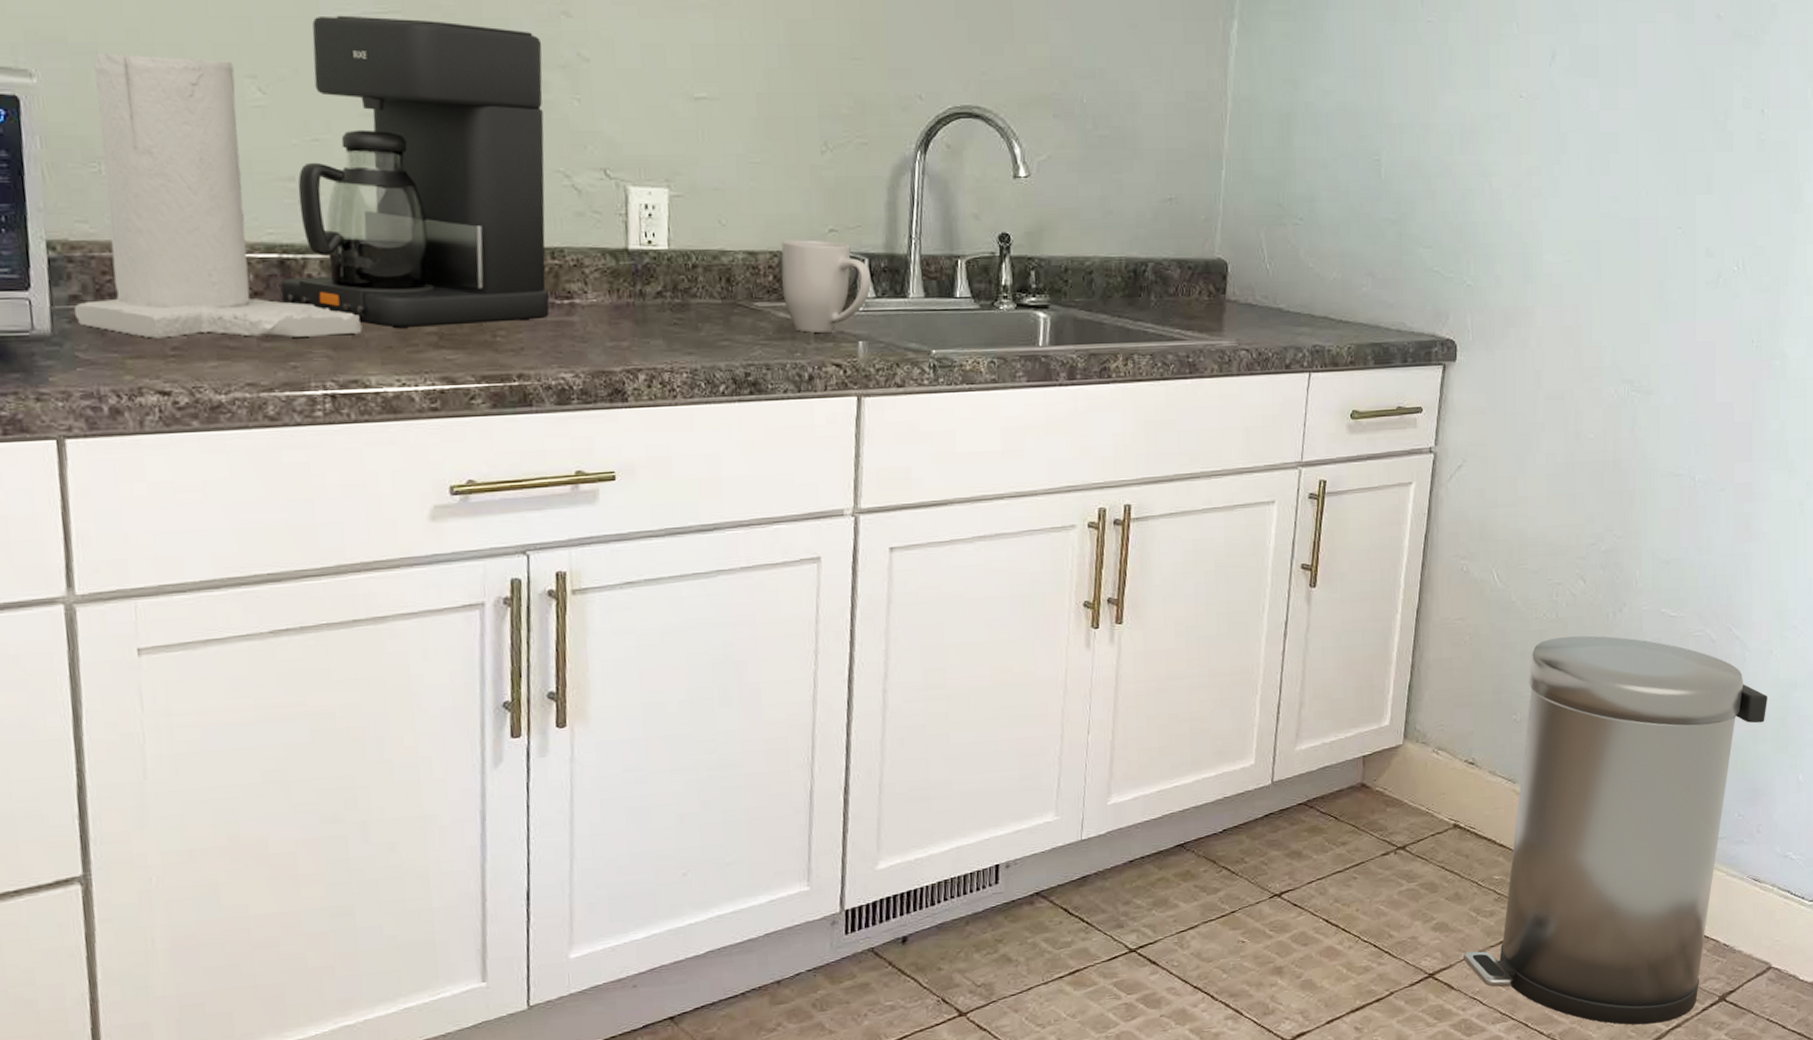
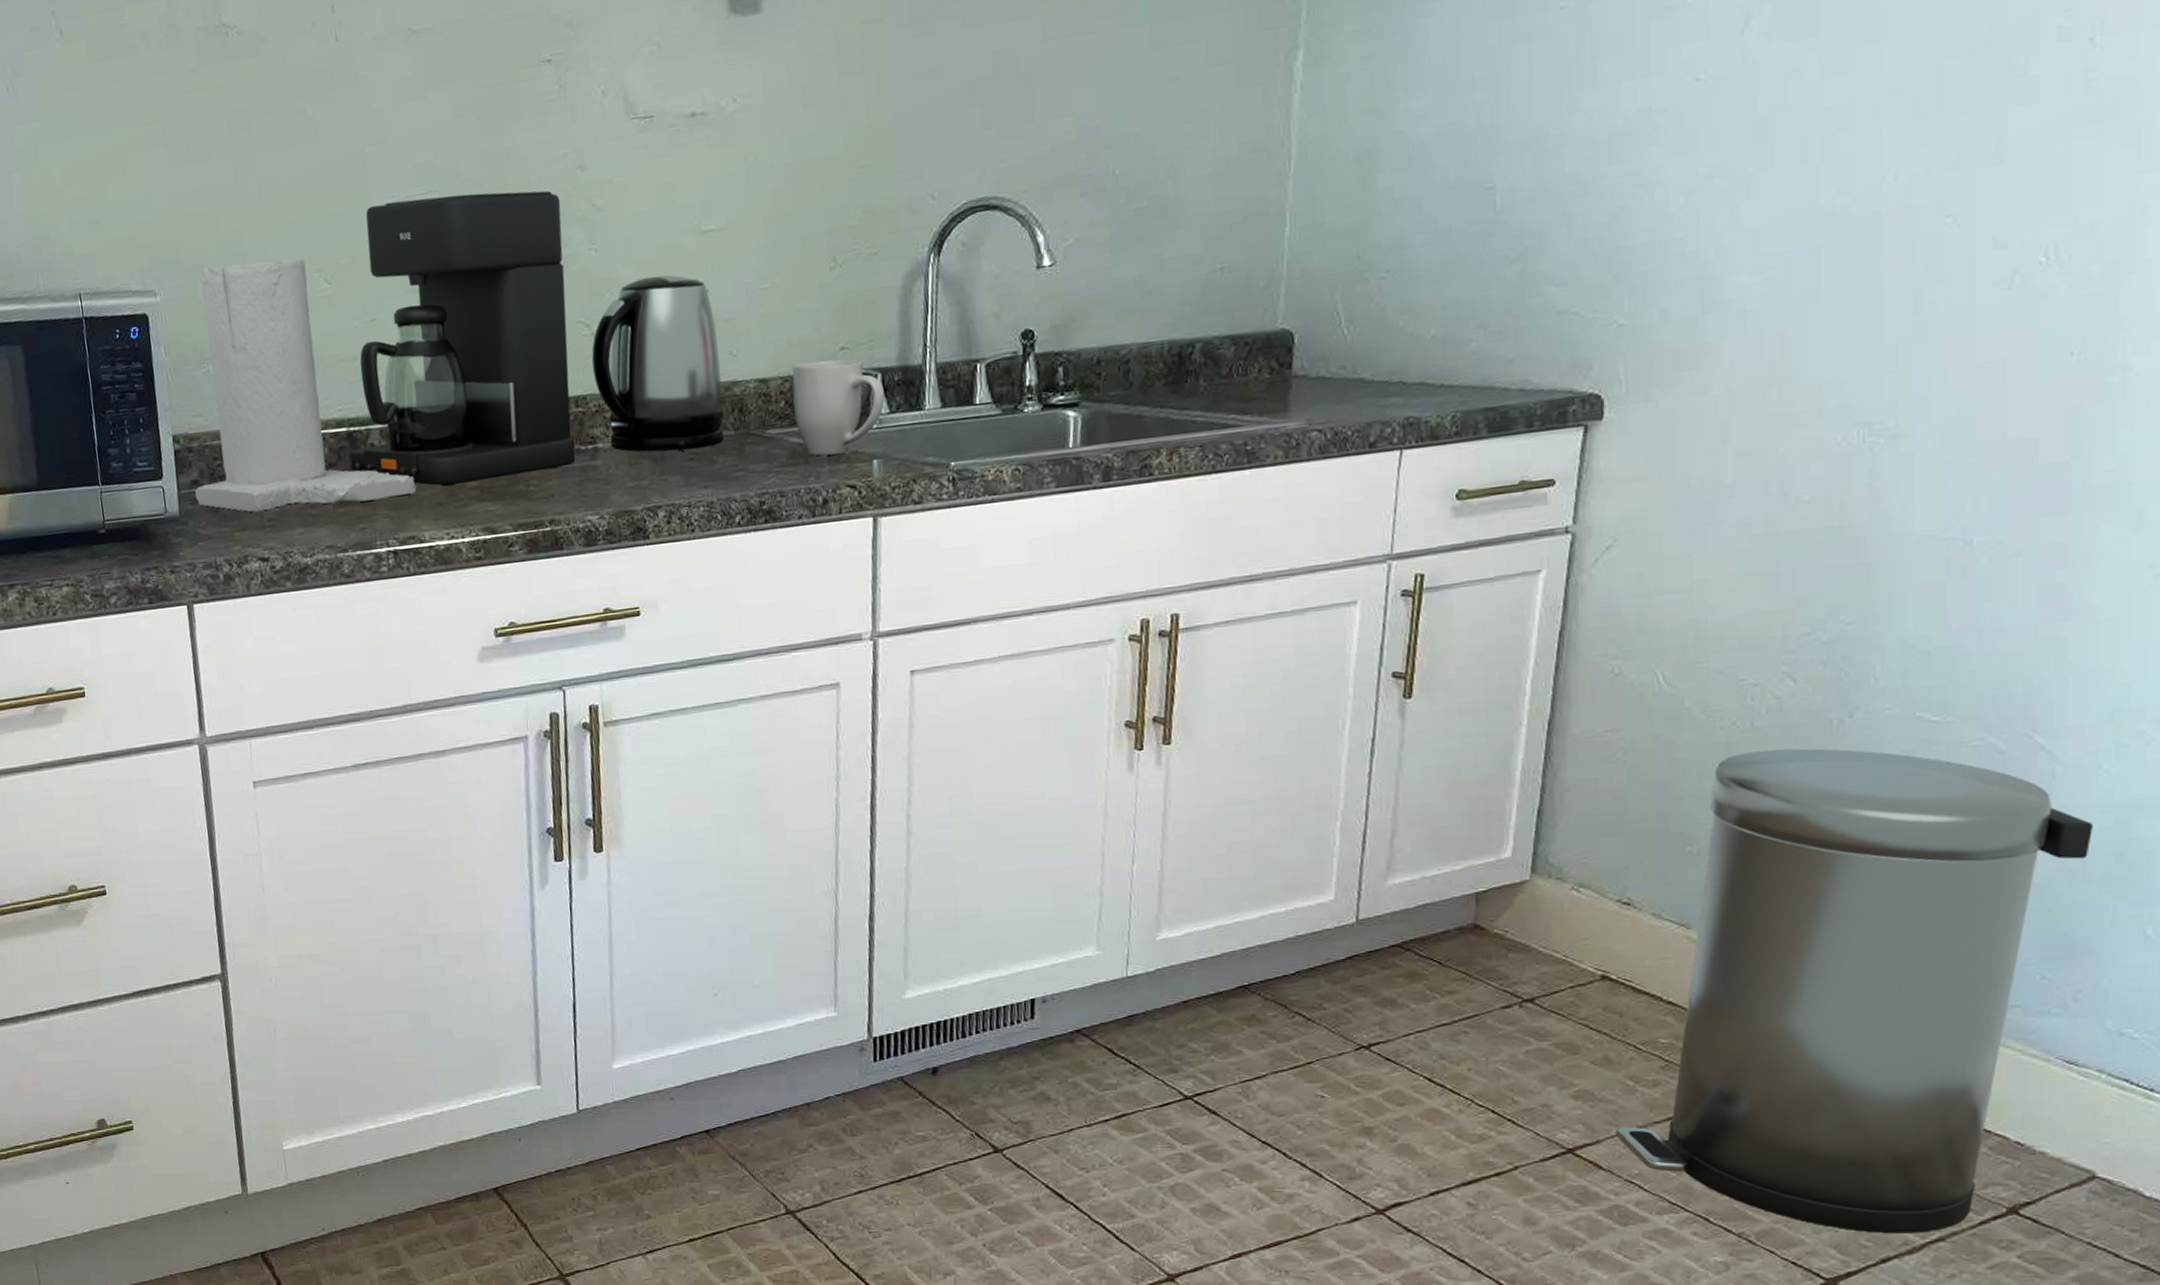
kettle: none [570,135,711,316] -> present [591,274,724,452]

